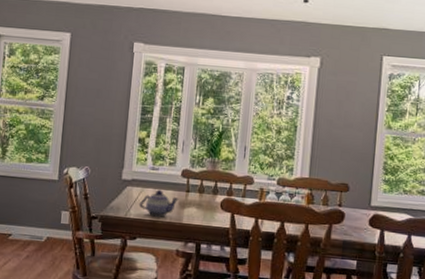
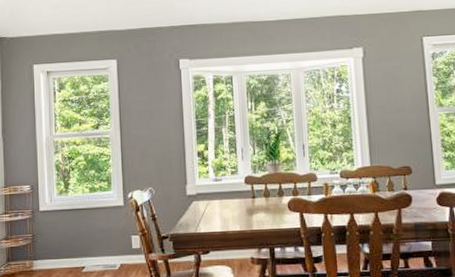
teapot: present [138,189,179,217] -> none [207,200,246,228]

